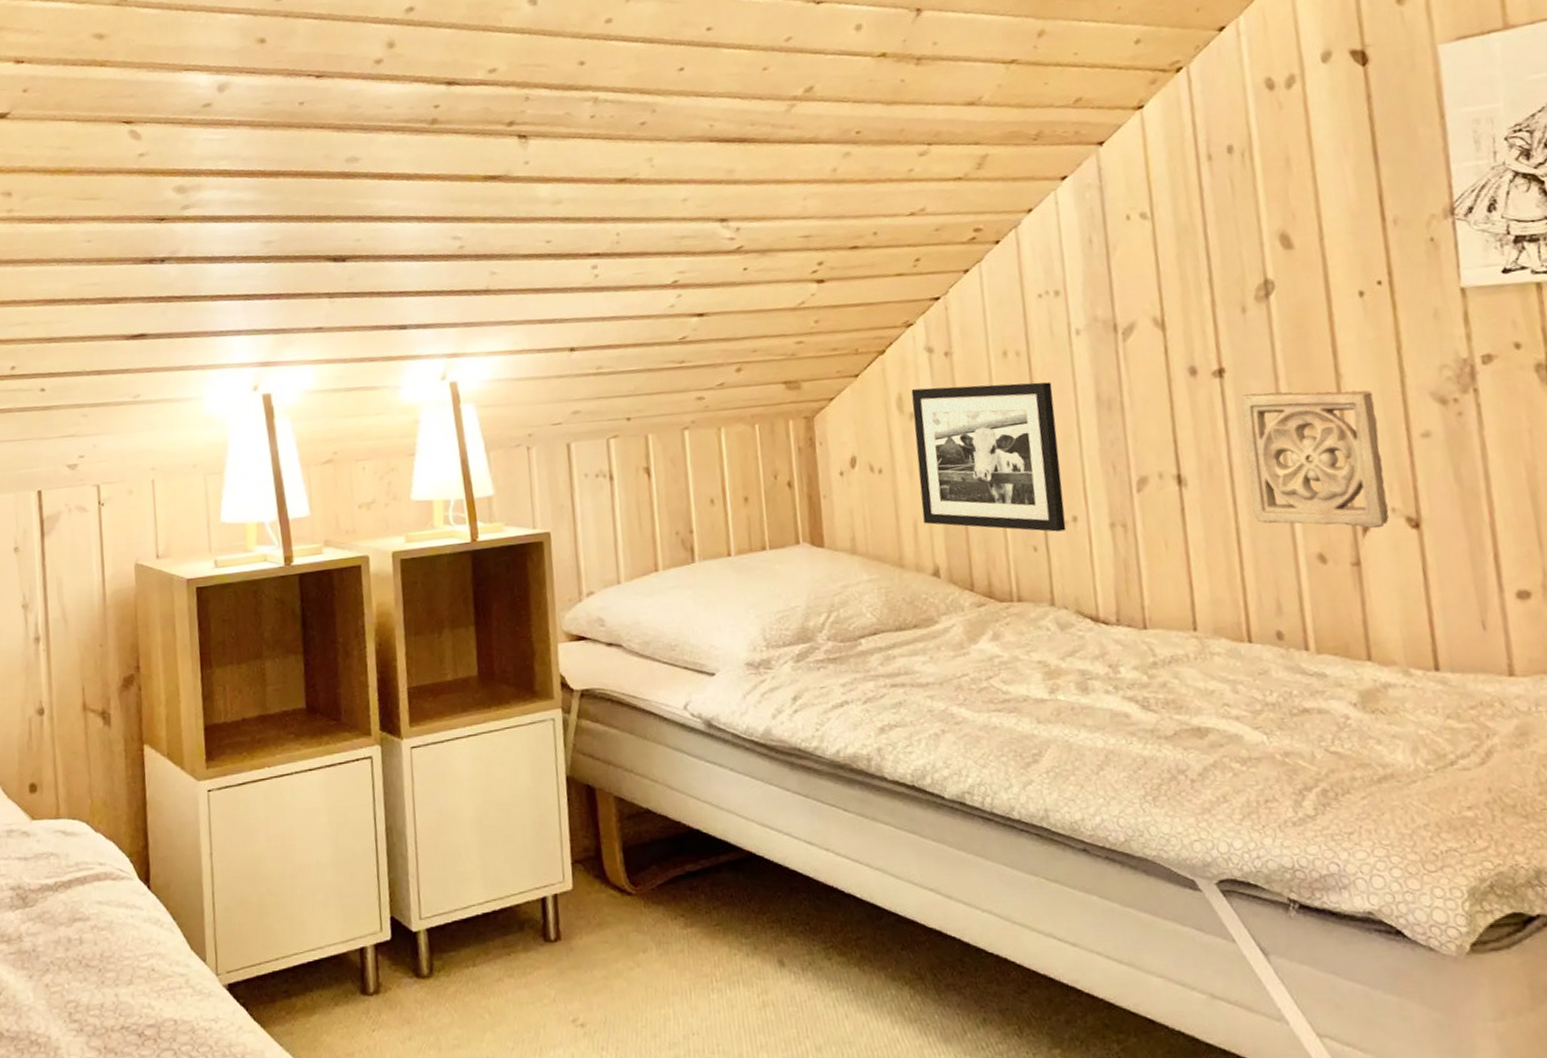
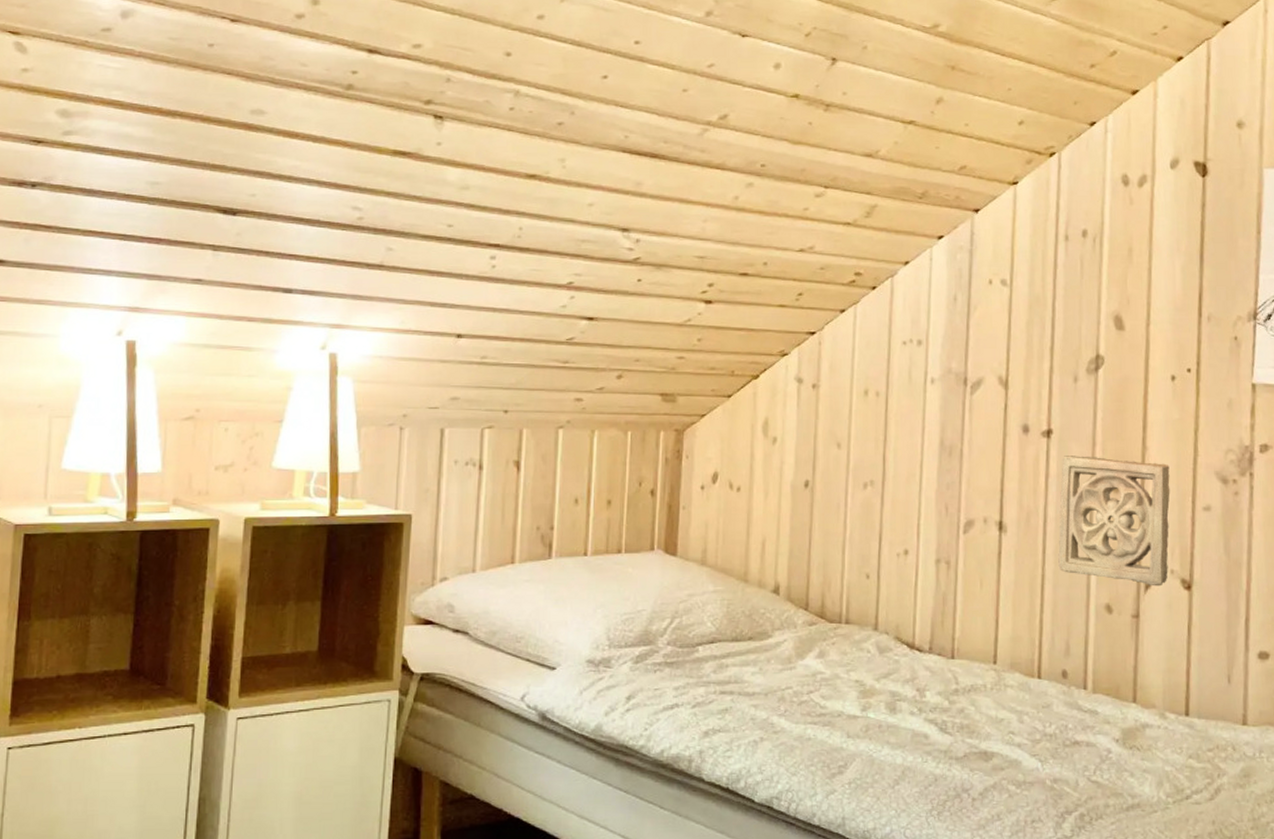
picture frame: present [911,382,1067,532] -> none [772,416,903,562]

